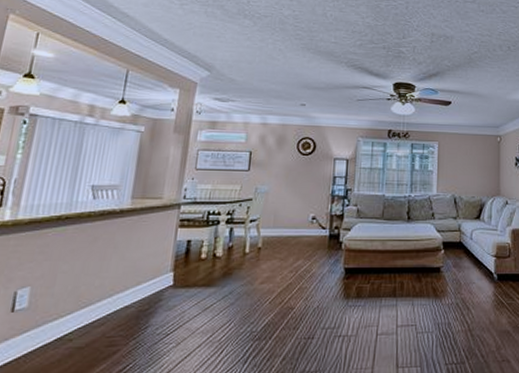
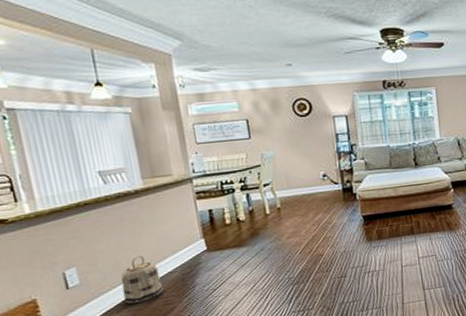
basket: none [66,283,116,339] -> present [121,256,164,304]

